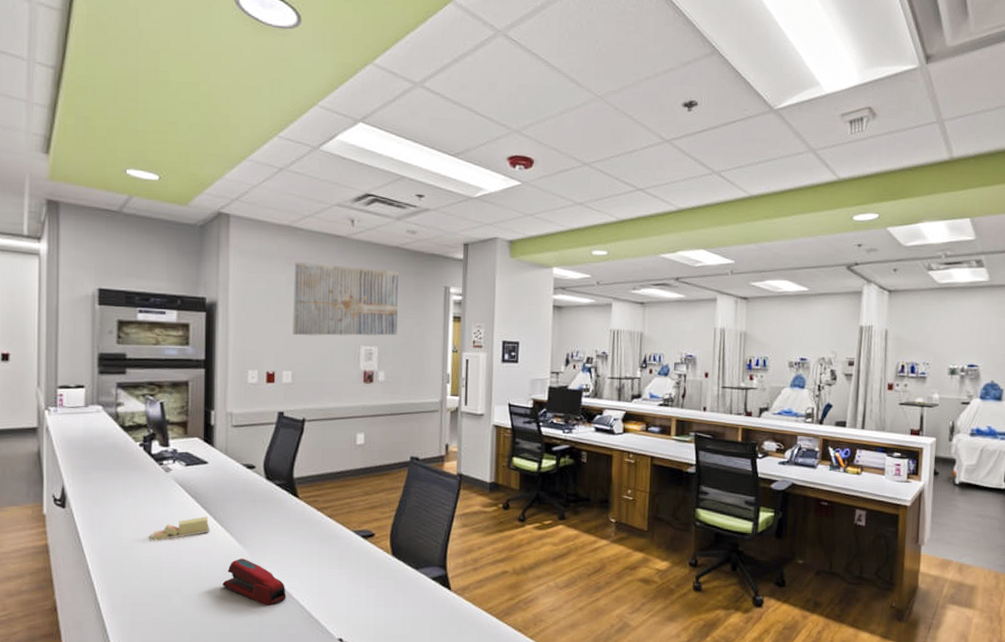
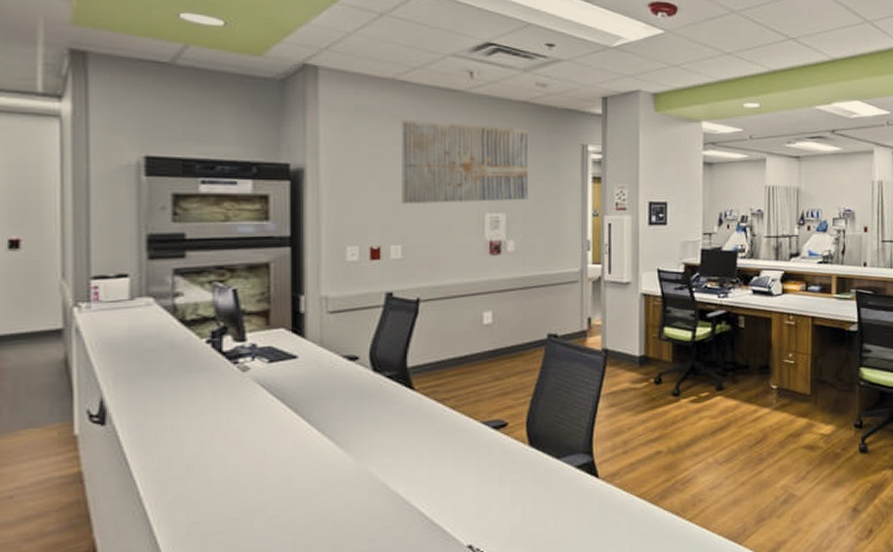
sticky notes: present [150,517,210,542] -> none [223,421,302,456]
stapler: present [222,558,286,606] -> none [320,465,402,518]

